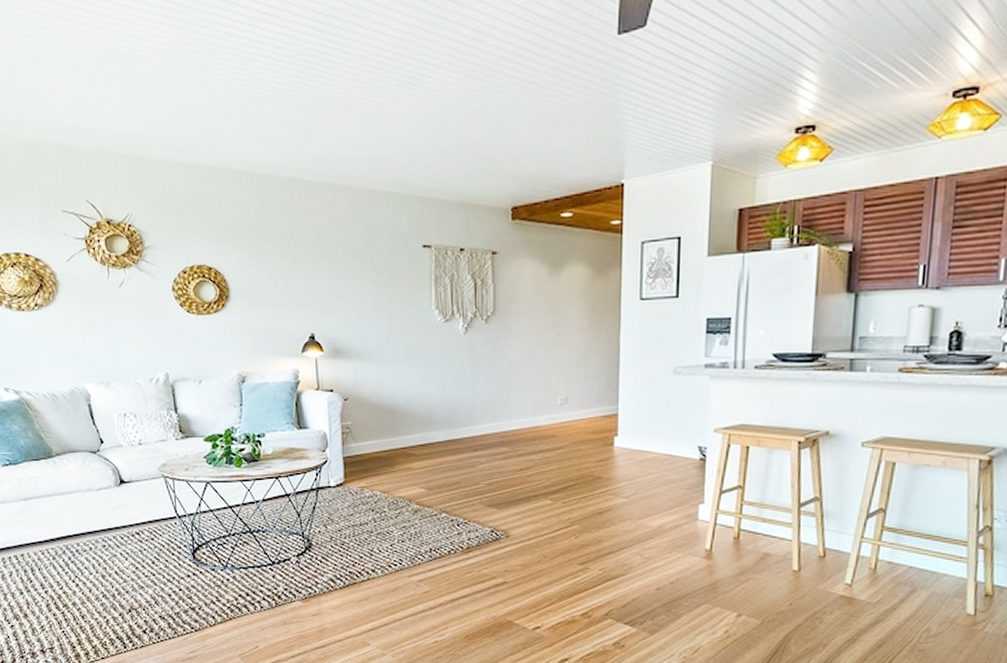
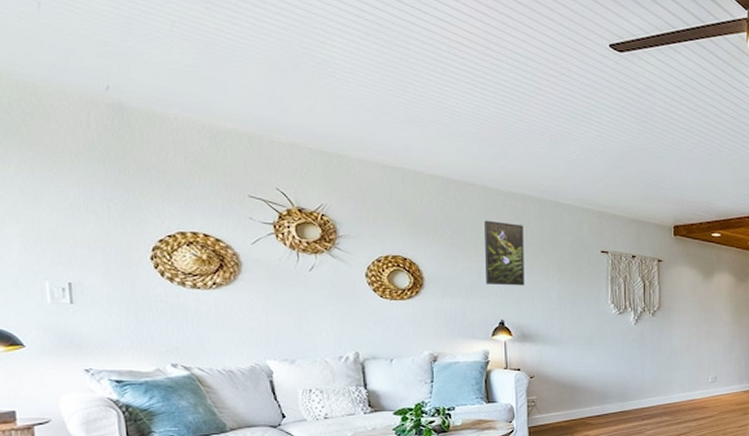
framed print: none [291,217,336,294] -> present [484,220,525,286]

